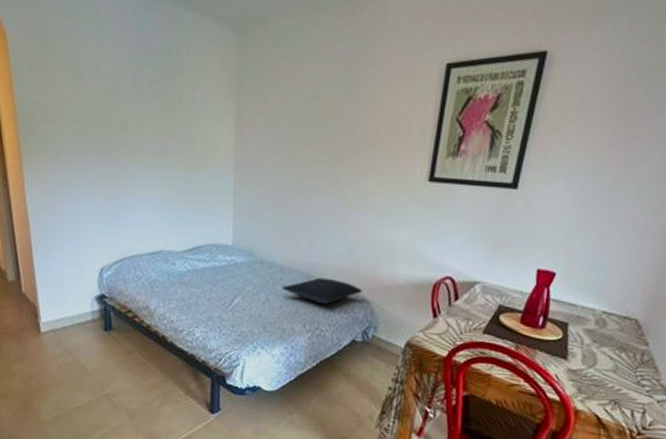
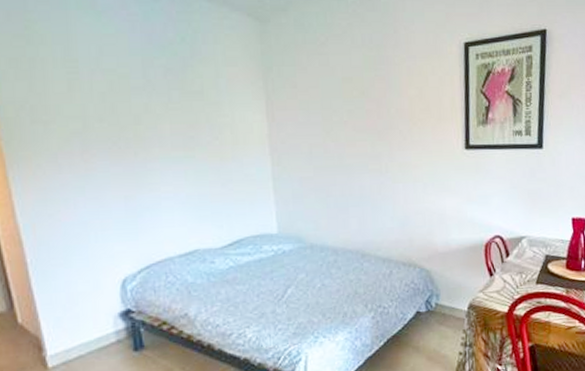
pillow: present [282,277,362,305] -> none [337,253,419,281]

